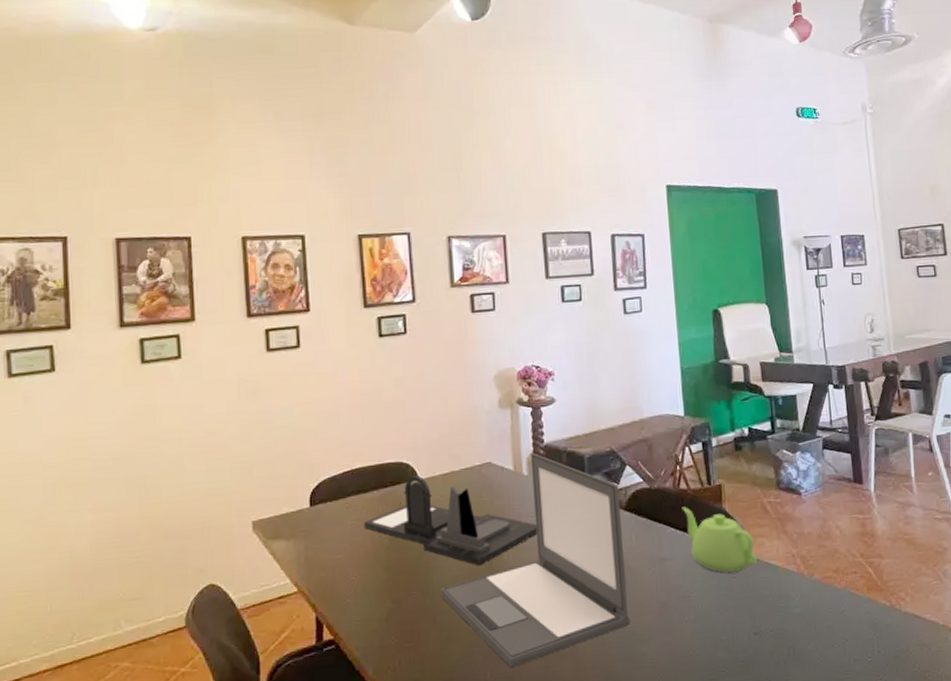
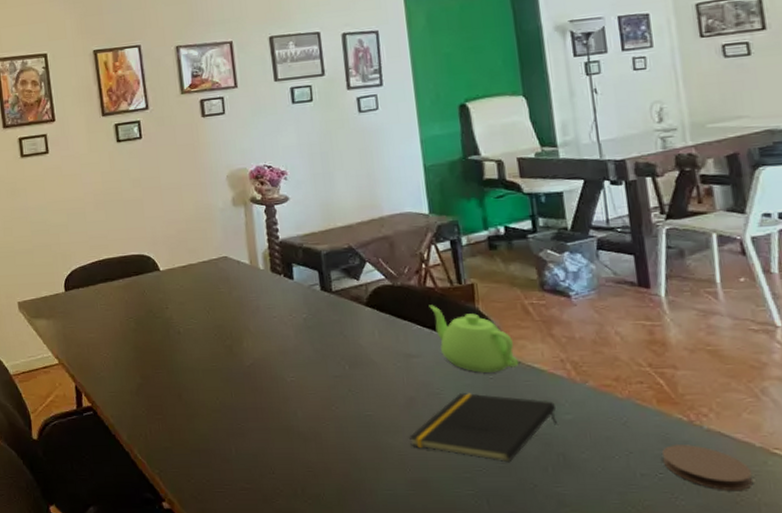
desk organizer: present [363,475,538,566] -> none [111,267,276,351]
laptop: present [441,453,631,667] -> none [185,248,376,445]
notepad: none [660,593,788,661] -> present [408,392,557,463]
coaster: none [870,627,938,668] -> present [661,445,754,490]

